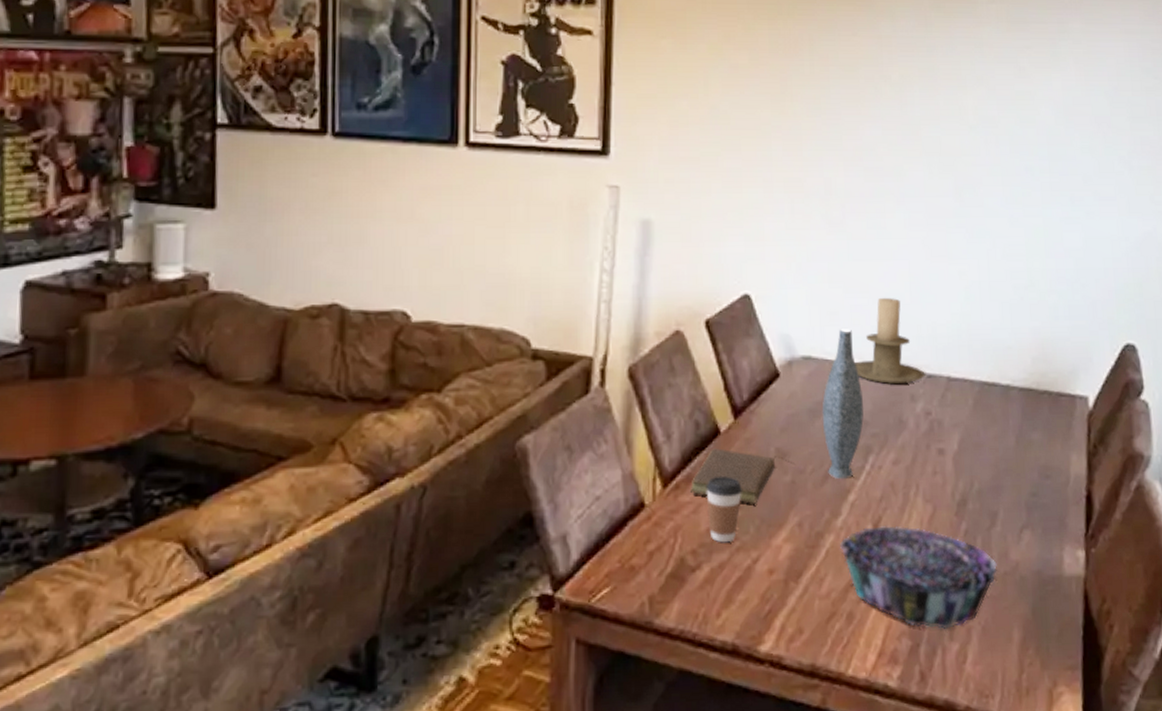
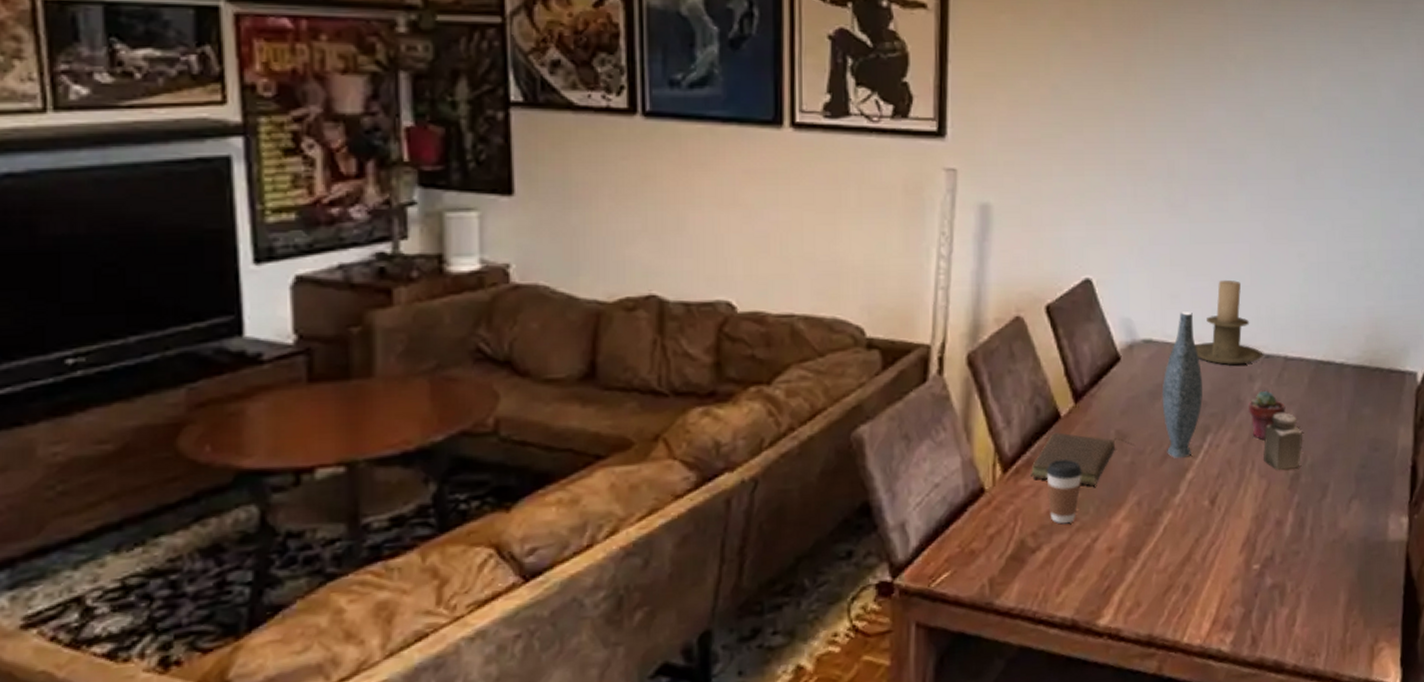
decorative bowl: present [840,525,997,630] -> none [1178,501,1327,597]
potted succulent: none [911,411,950,464] -> present [1249,390,1286,441]
salt shaker: none [928,435,969,496] -> present [1263,413,1302,471]

